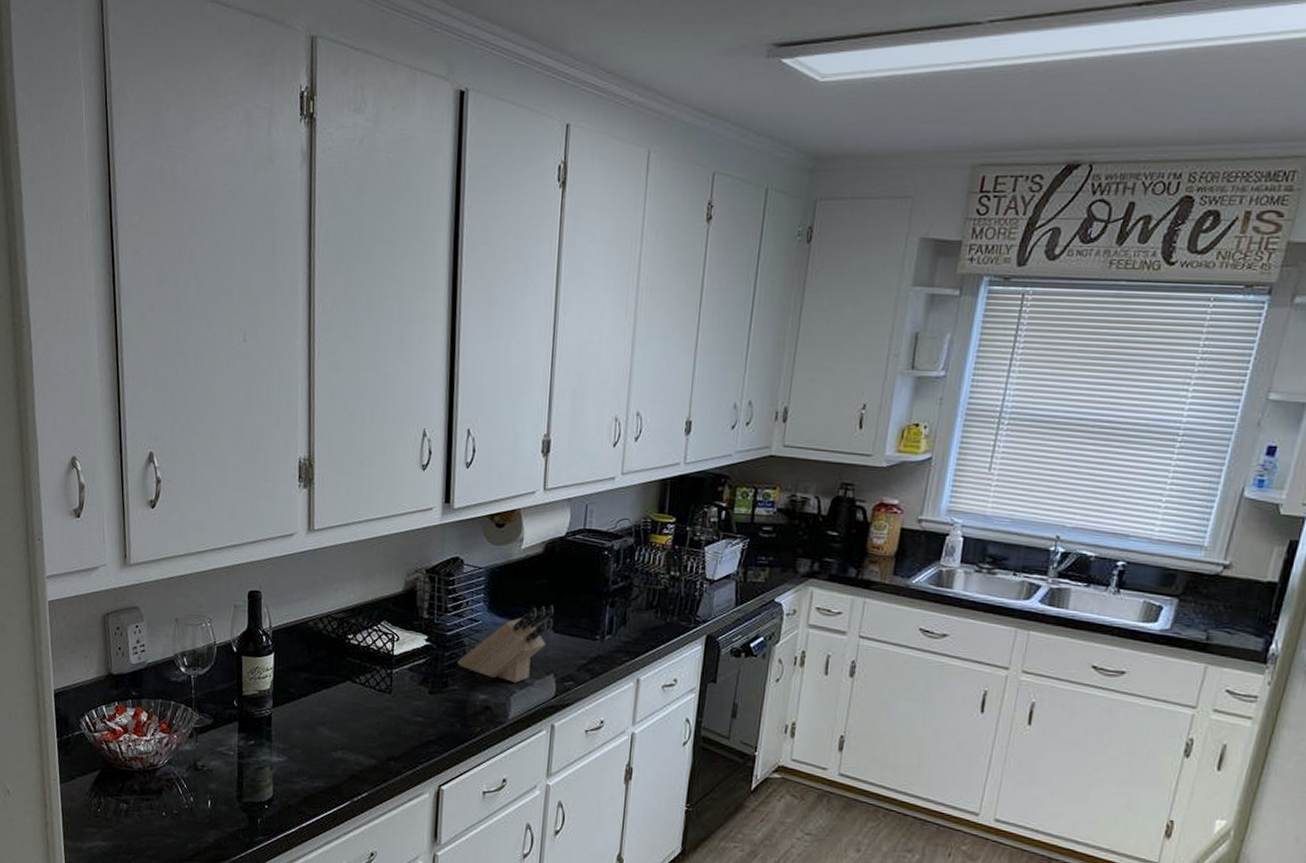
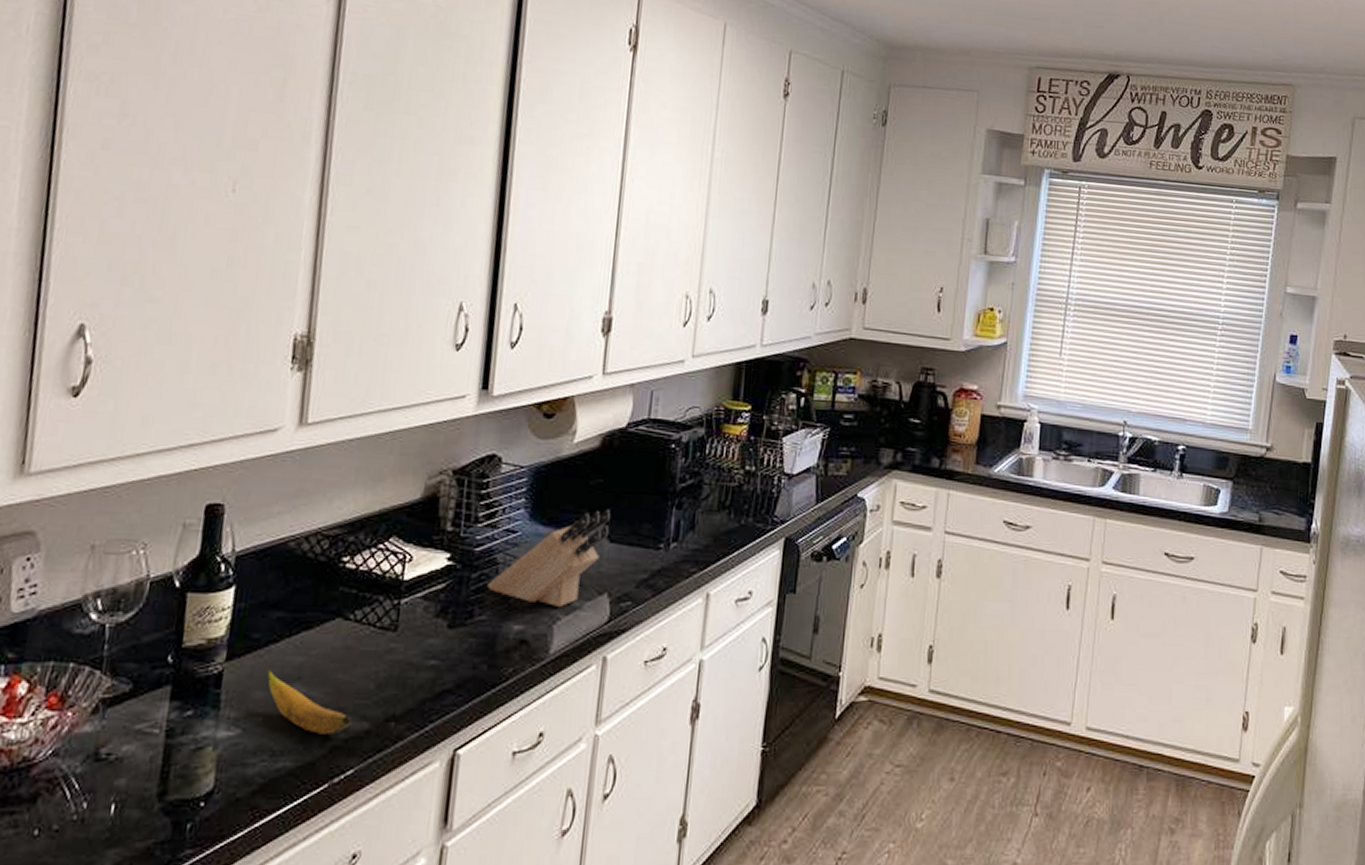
banana: none [301,715,363,766] -> present [266,669,352,734]

